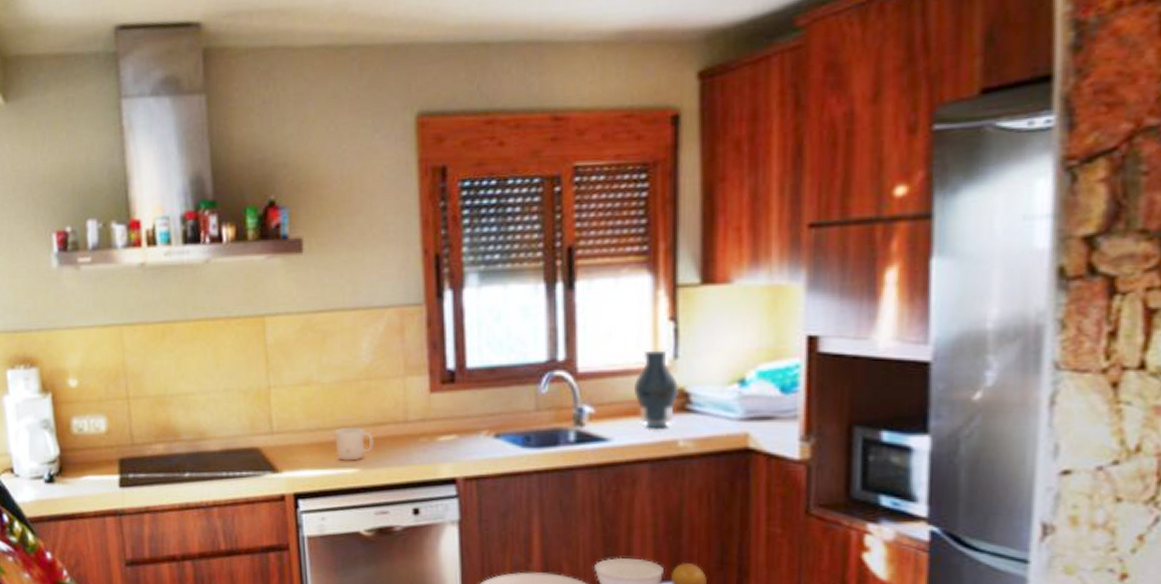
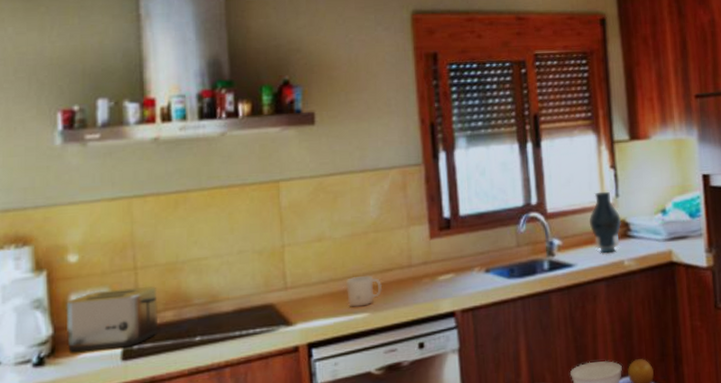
toaster: none [69,416,150,475] -> present [66,286,158,353]

